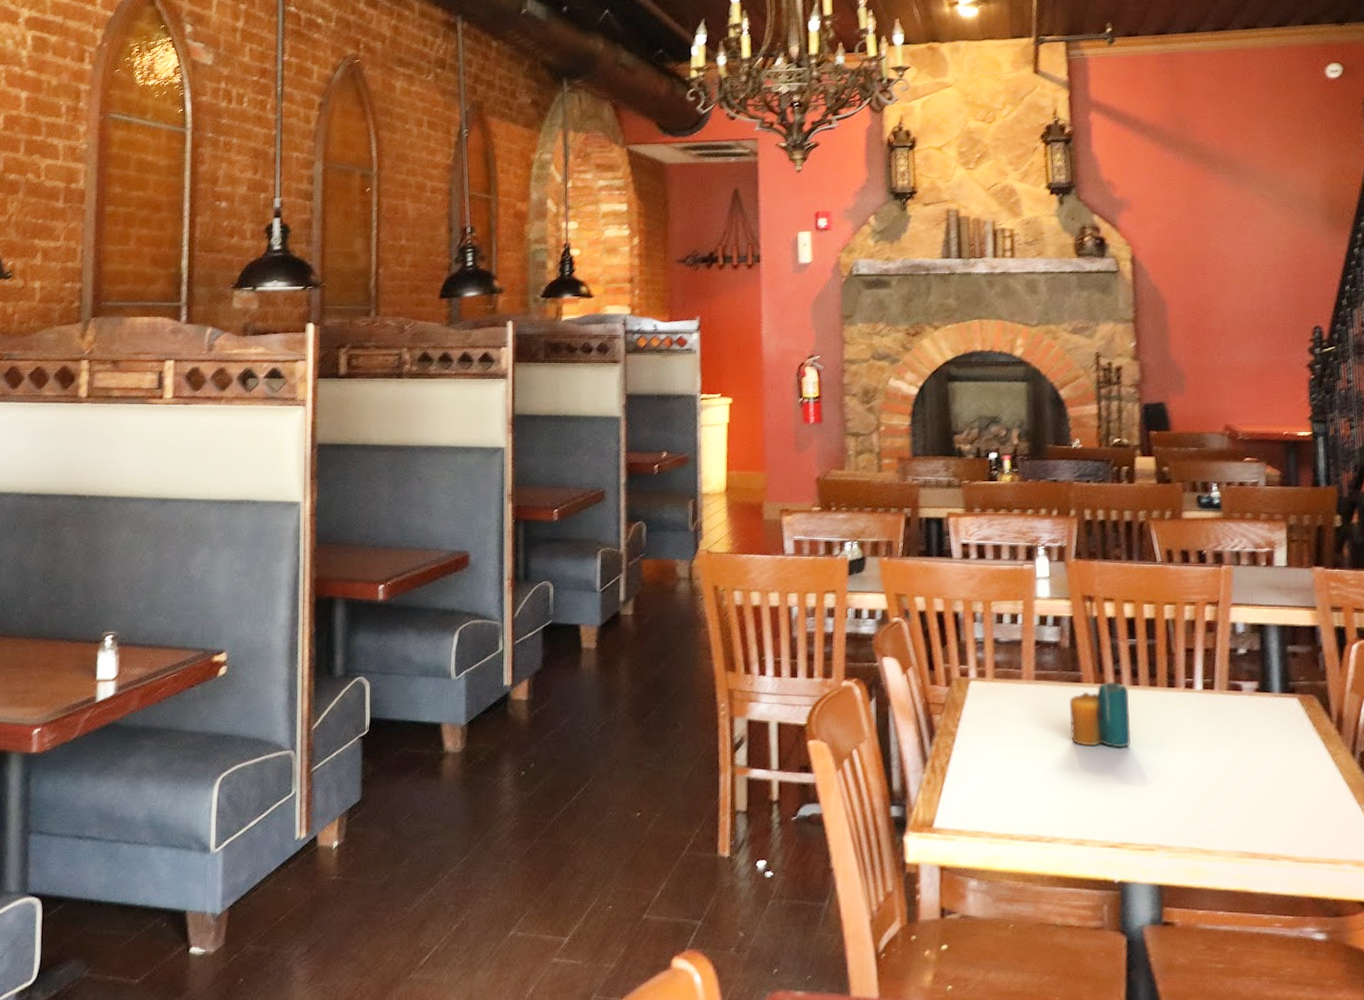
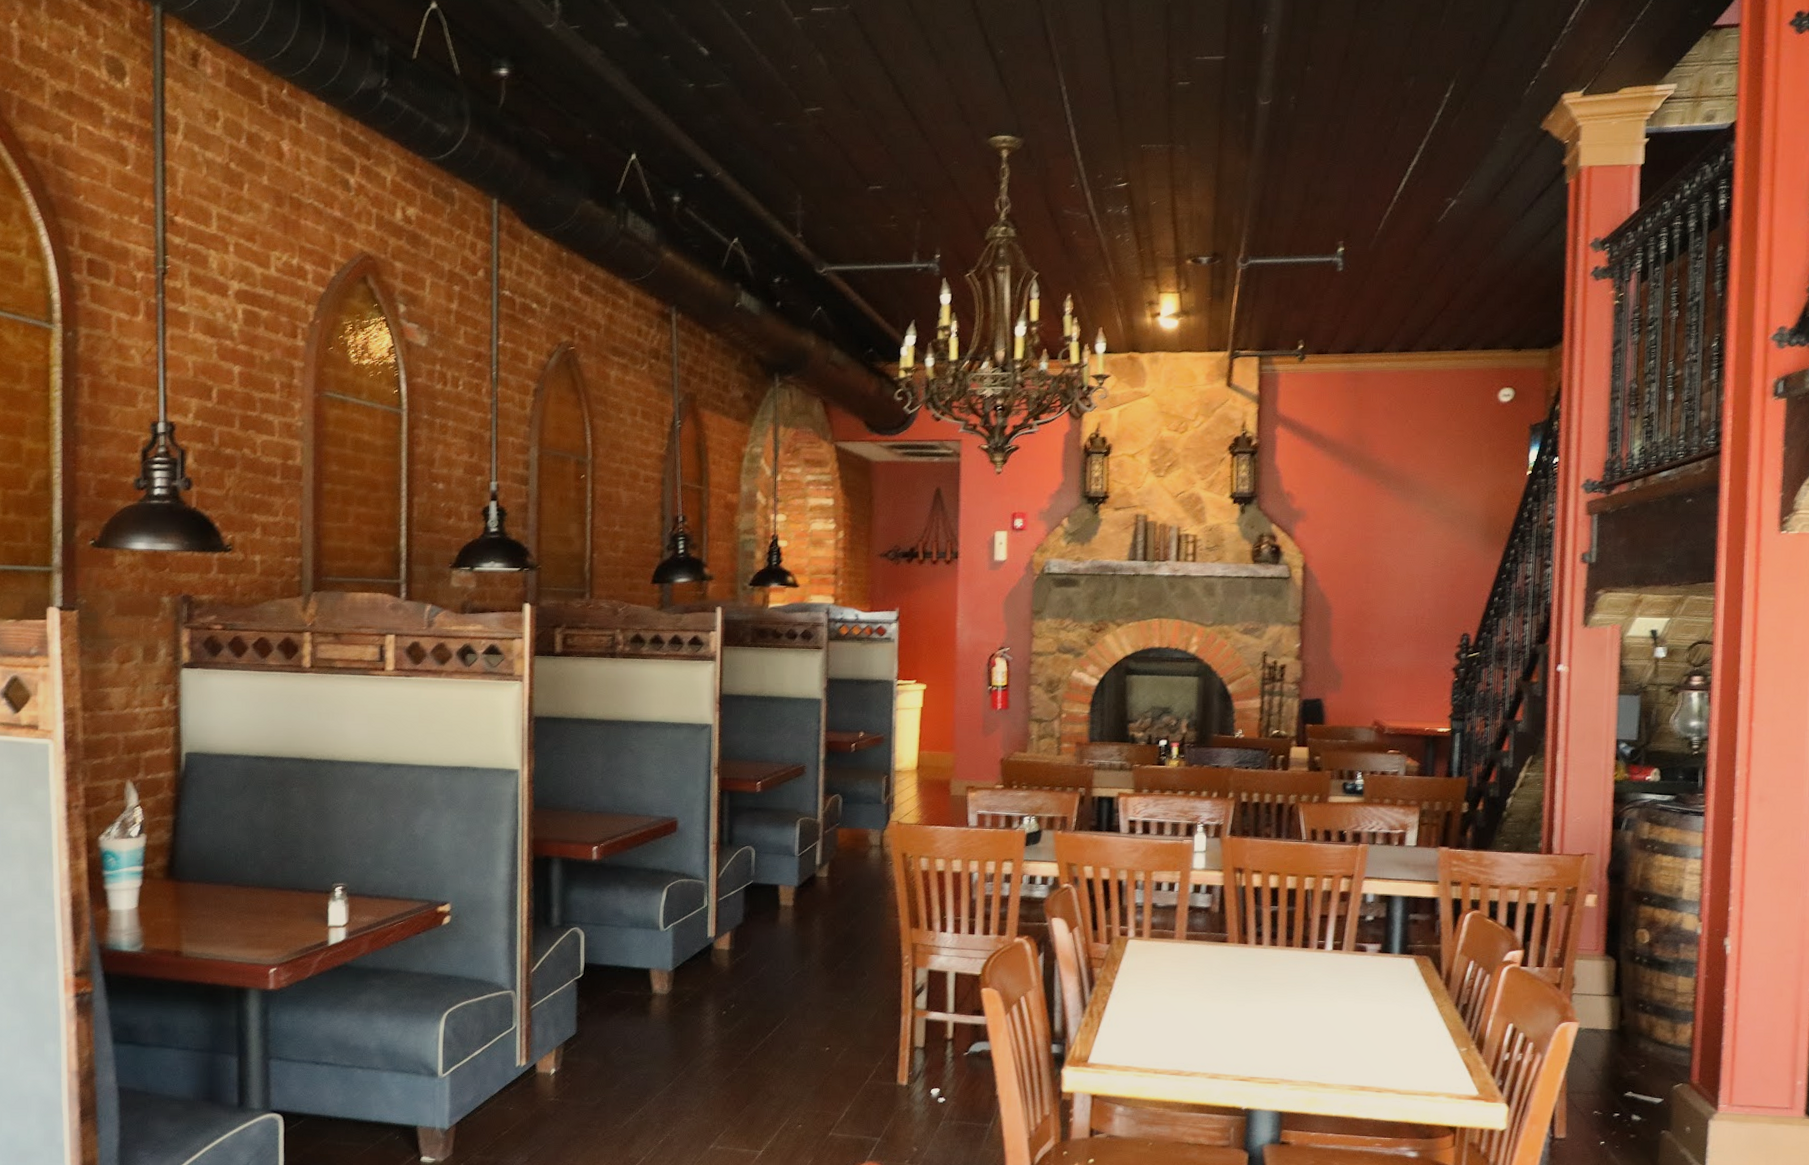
candle: present [1070,682,1131,747] -> none [1214,942,1267,998]

